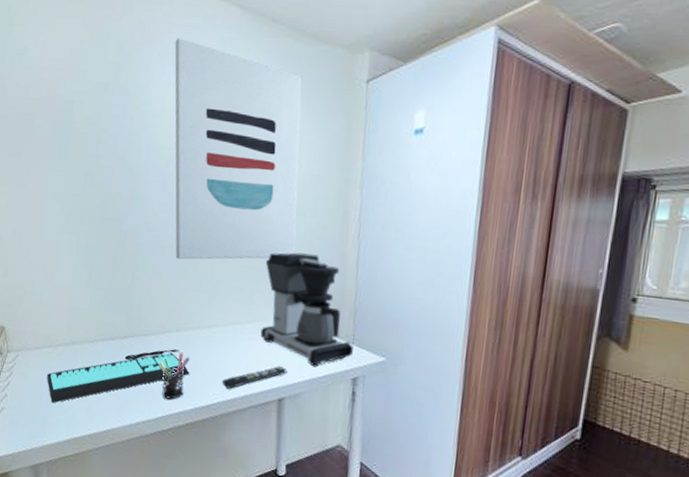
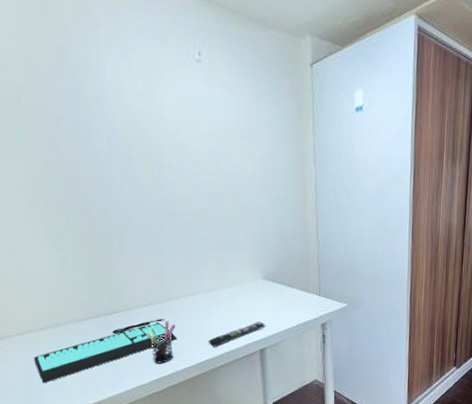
wall art: present [174,38,302,260] -> none [123,21,262,237]
coffee maker: present [260,252,353,366] -> none [236,222,320,318]

